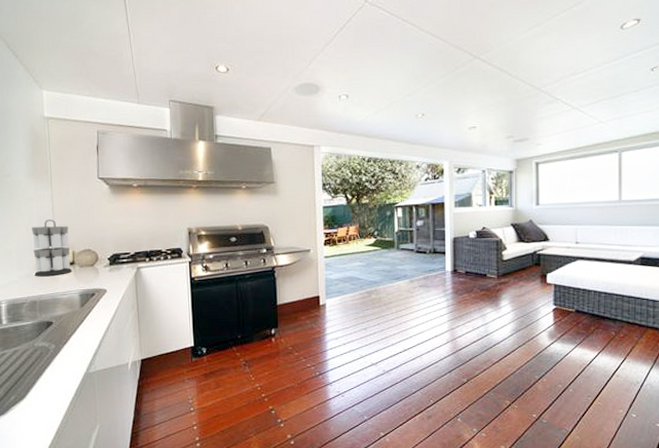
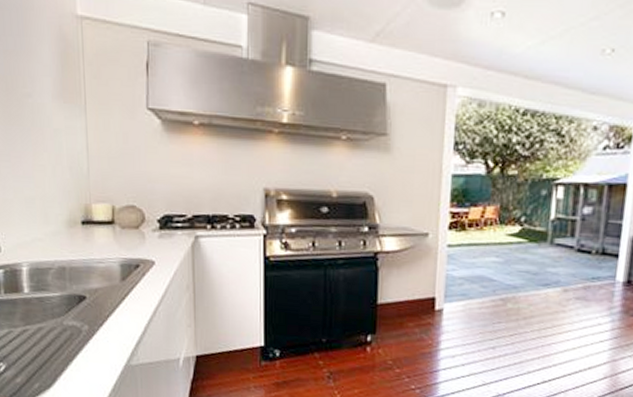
spice rack: present [32,220,72,277] -> none [60,161,111,237]

